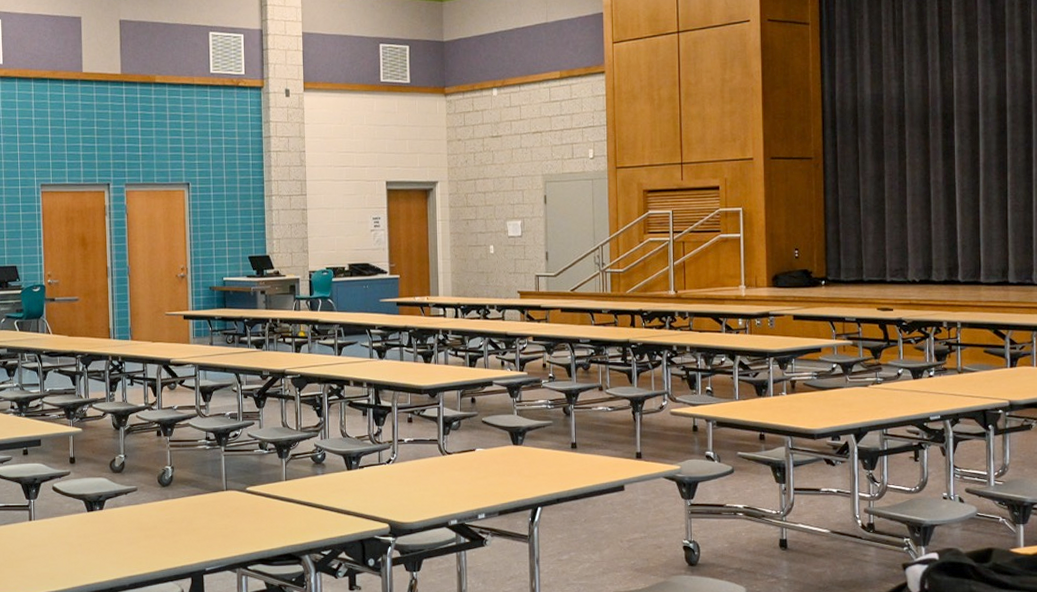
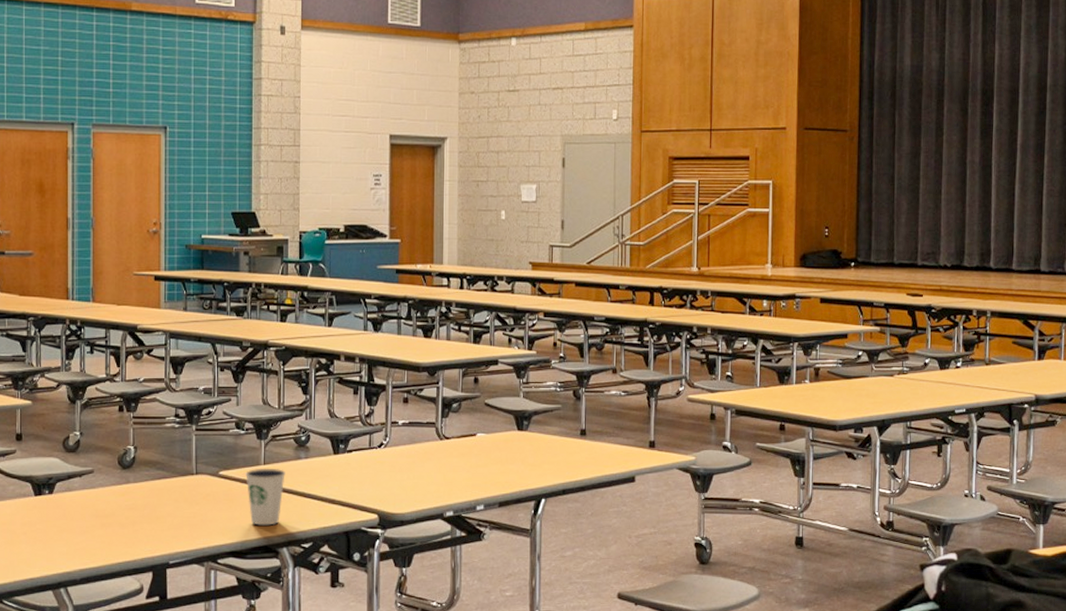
dixie cup: none [269,483,305,535] -> present [245,468,285,526]

